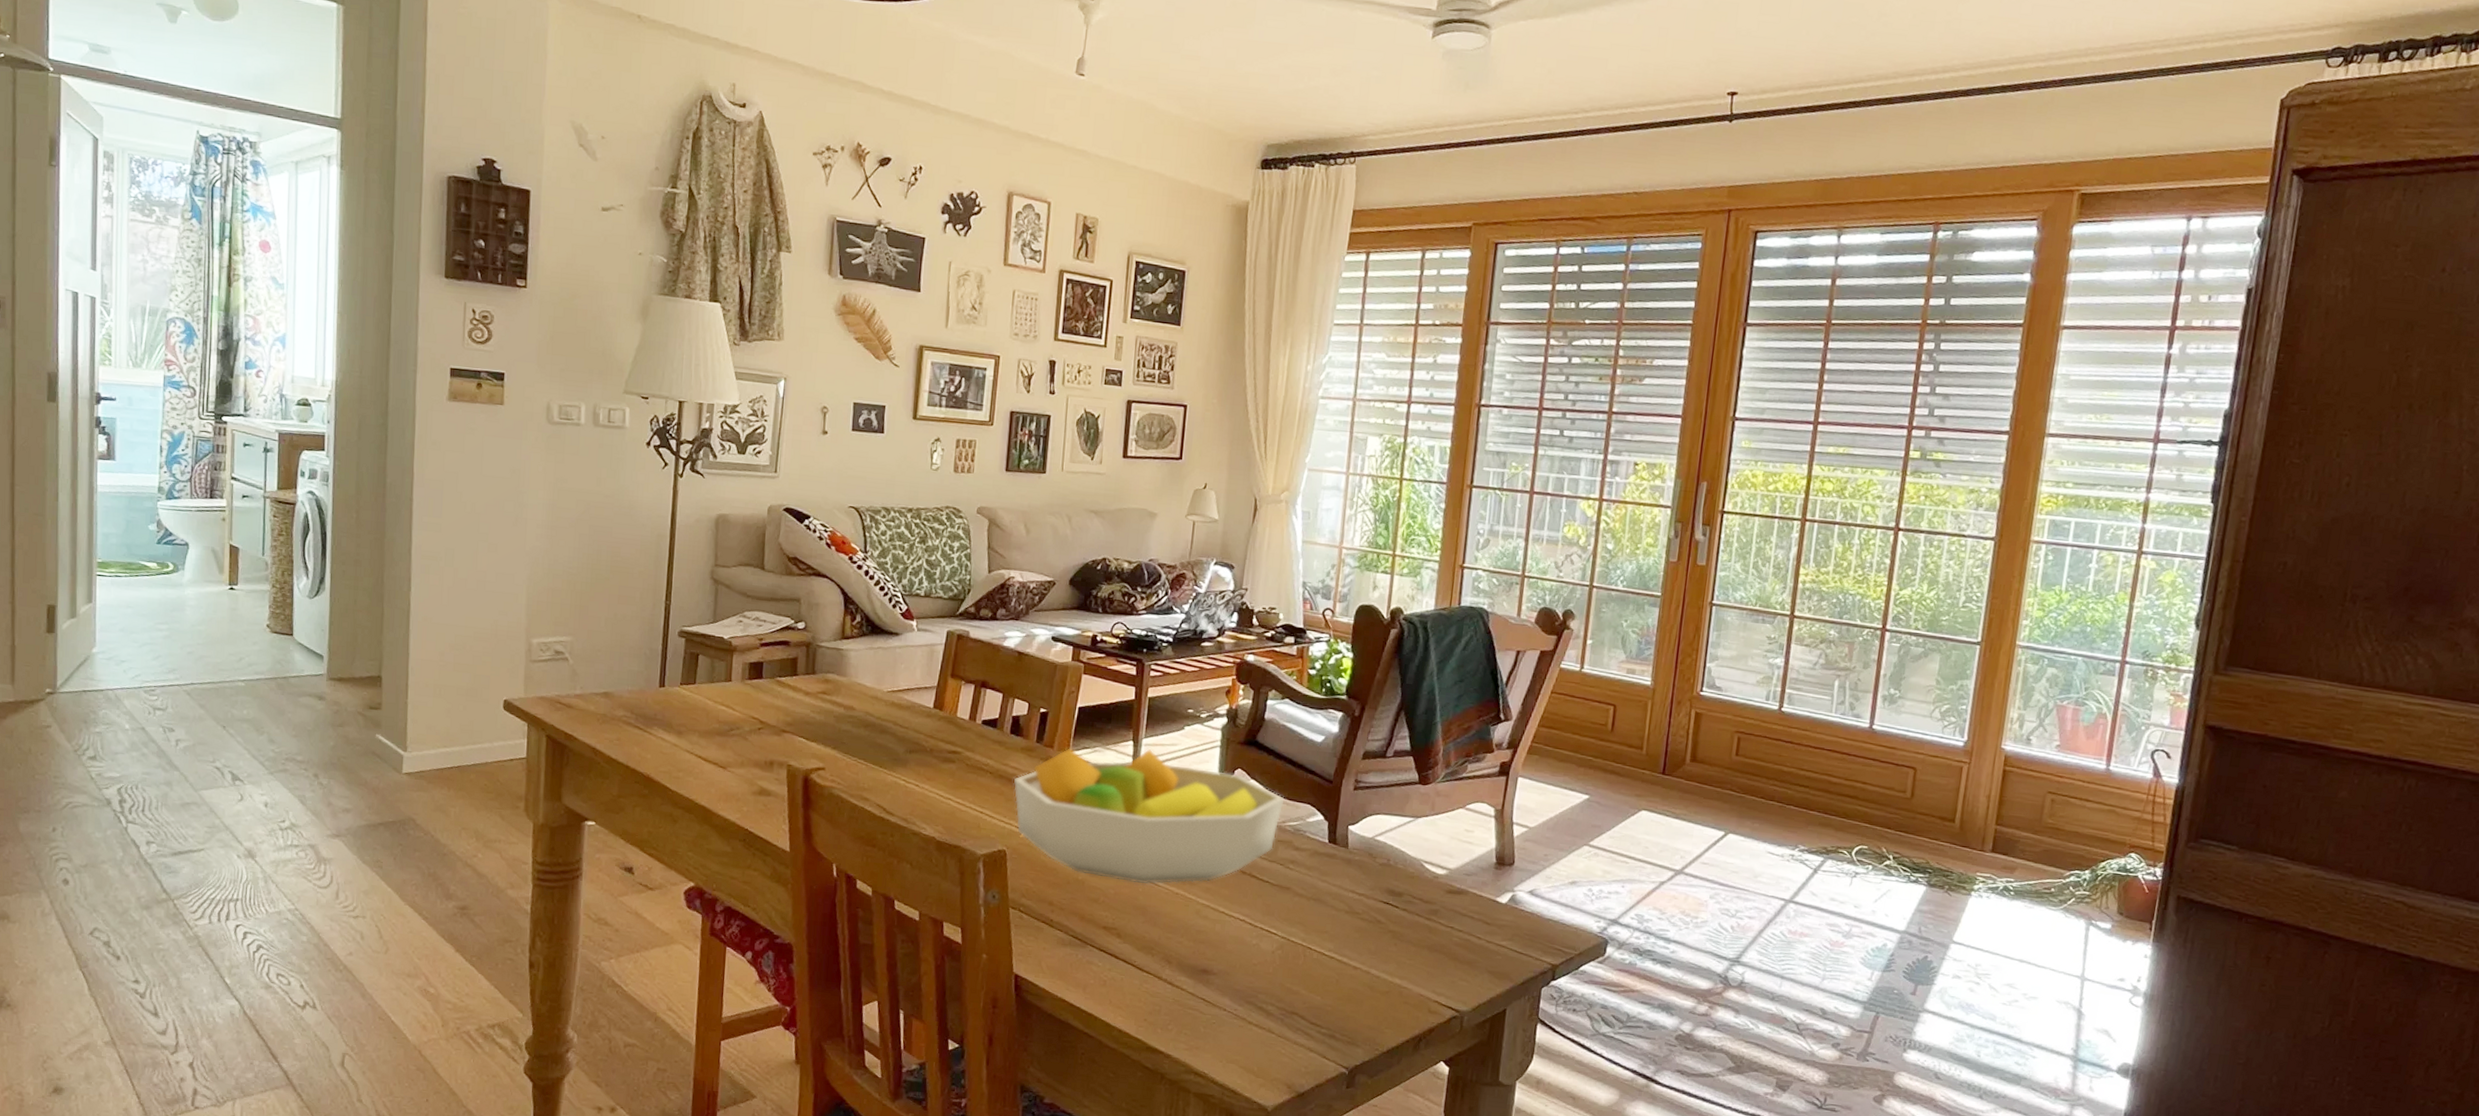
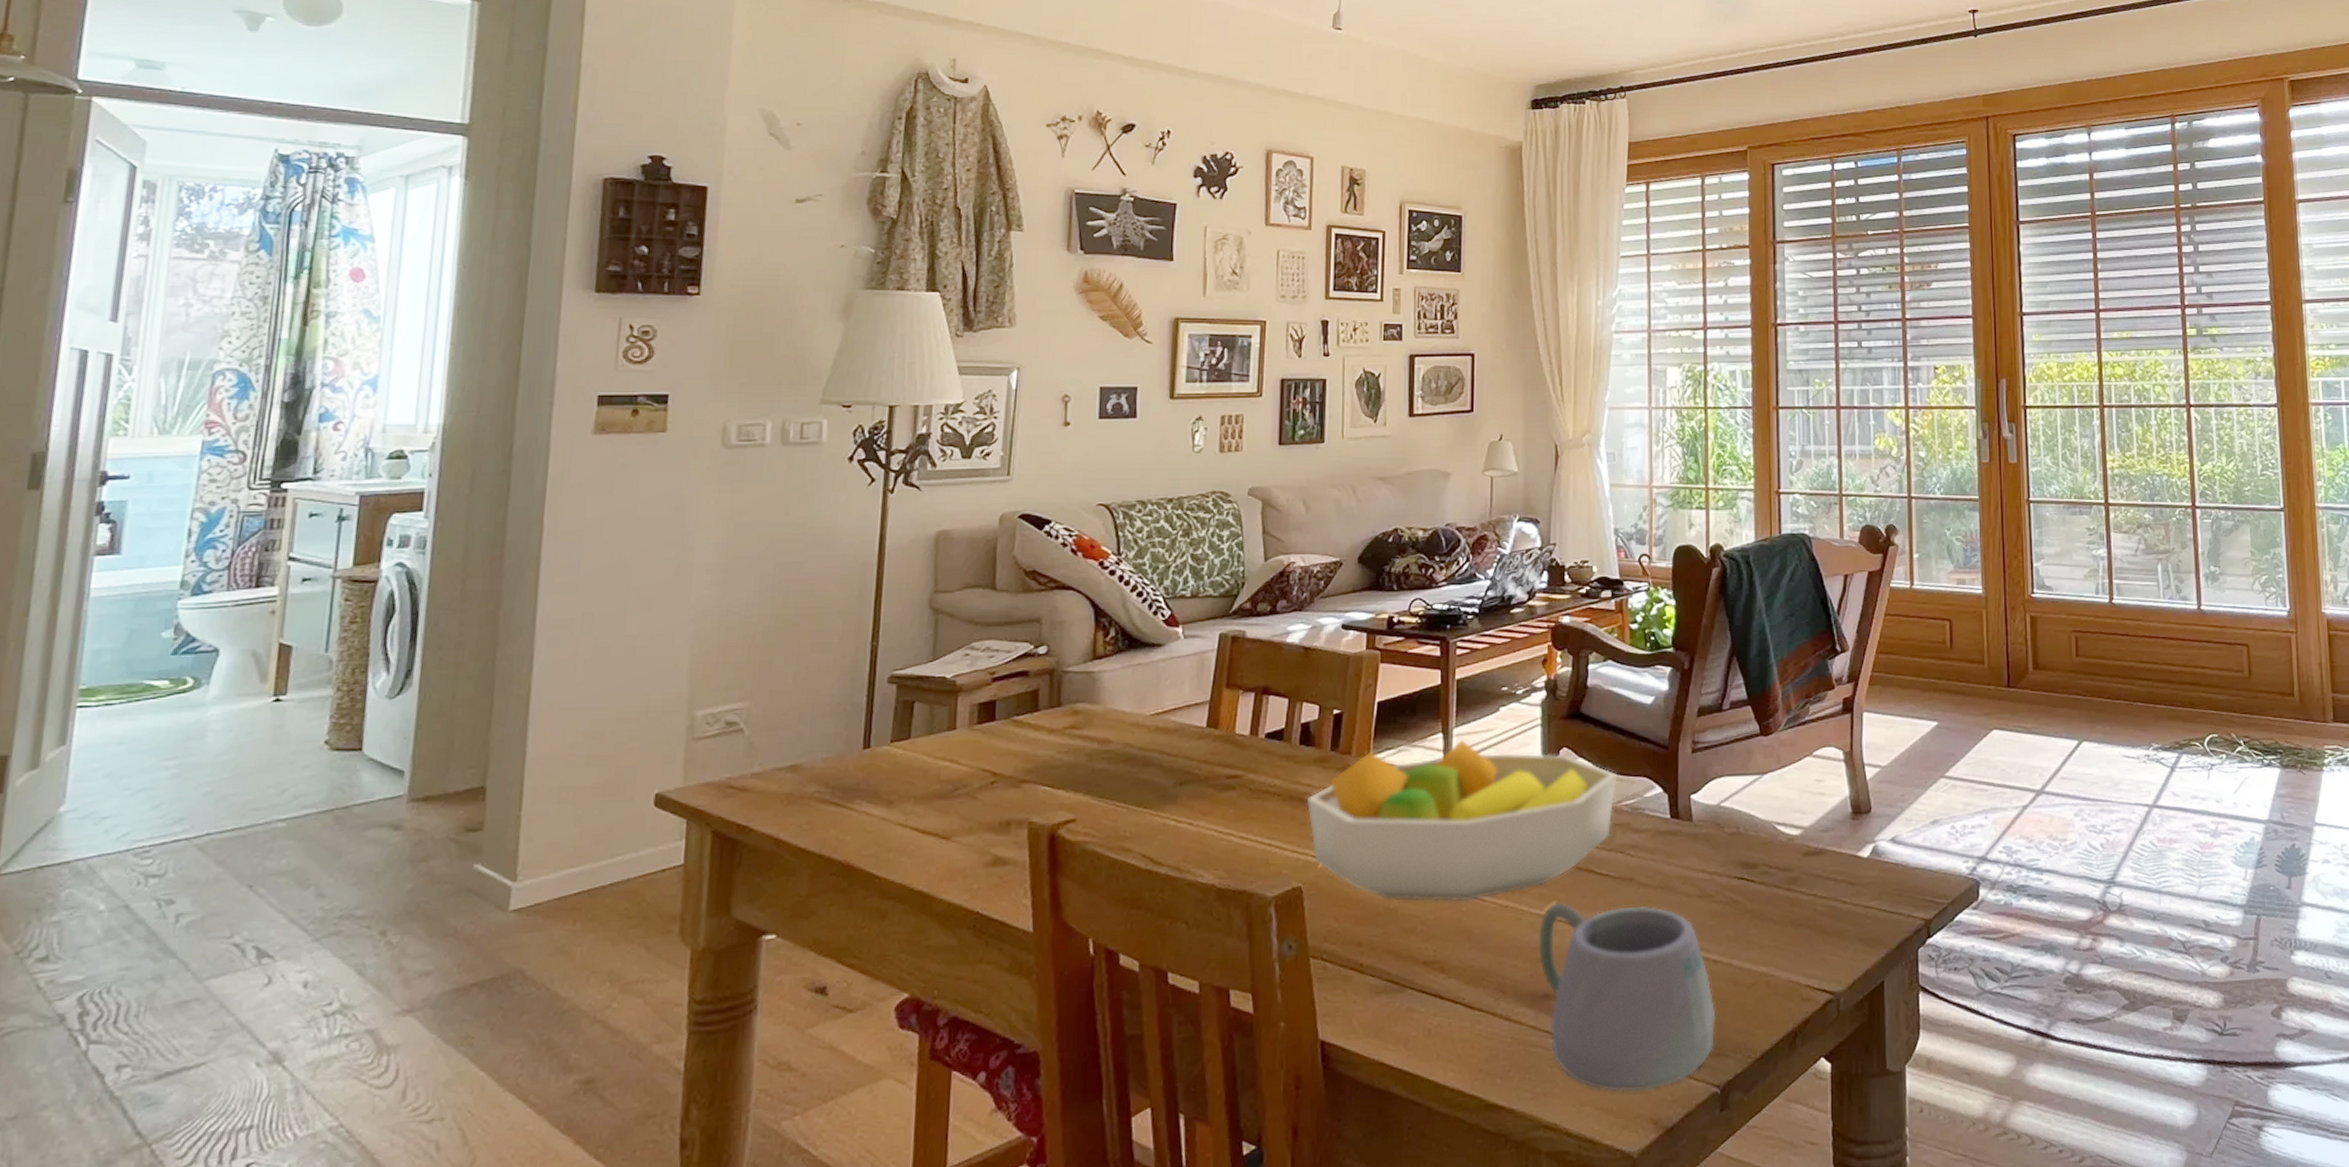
mug: none [1202,897,1351,1061] -> present [1539,902,1716,1092]

